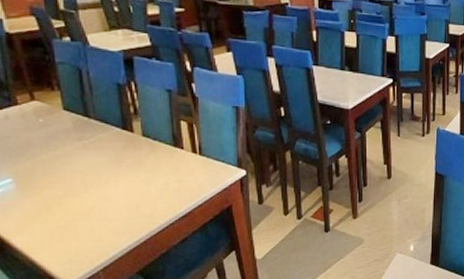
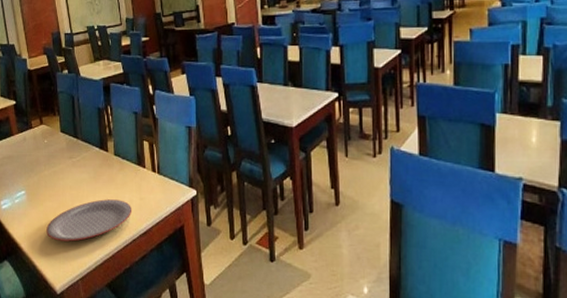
plate: none [48,183,169,232] -> present [46,199,133,242]

